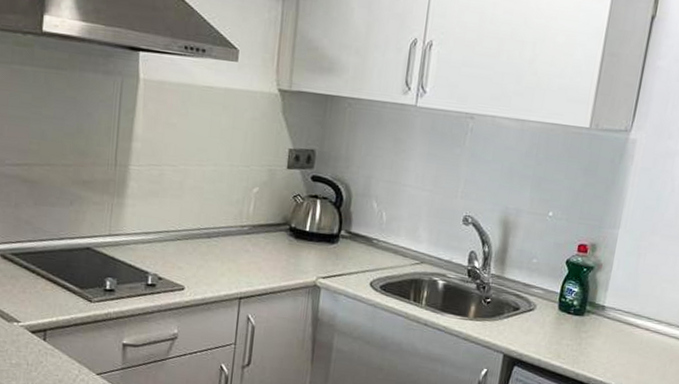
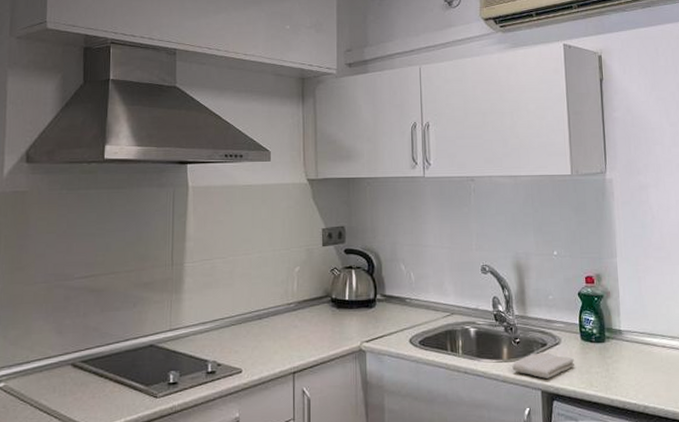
washcloth: none [477,316,546,343] -> present [512,352,574,379]

